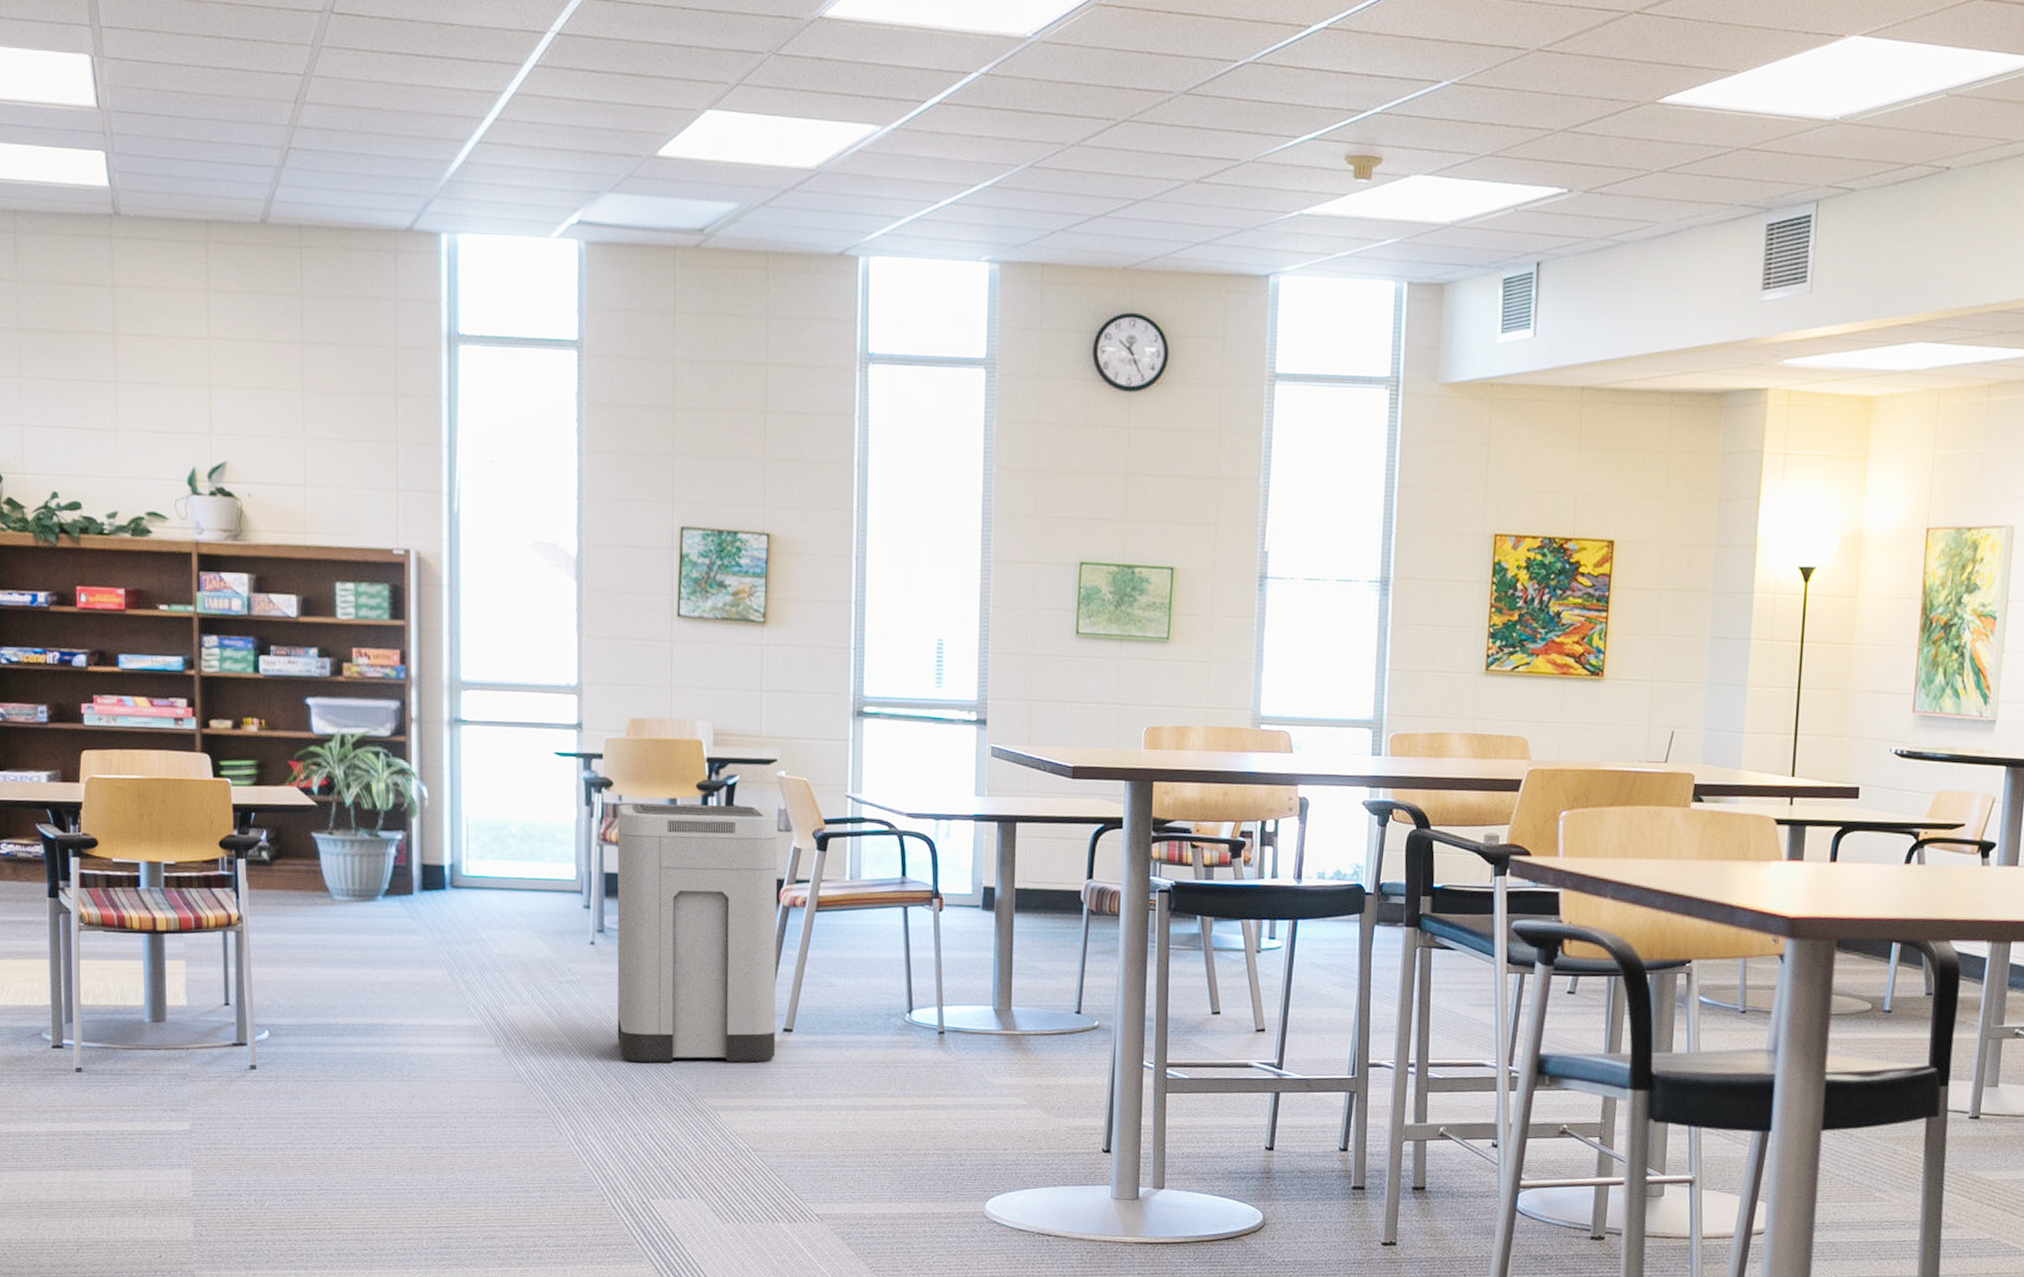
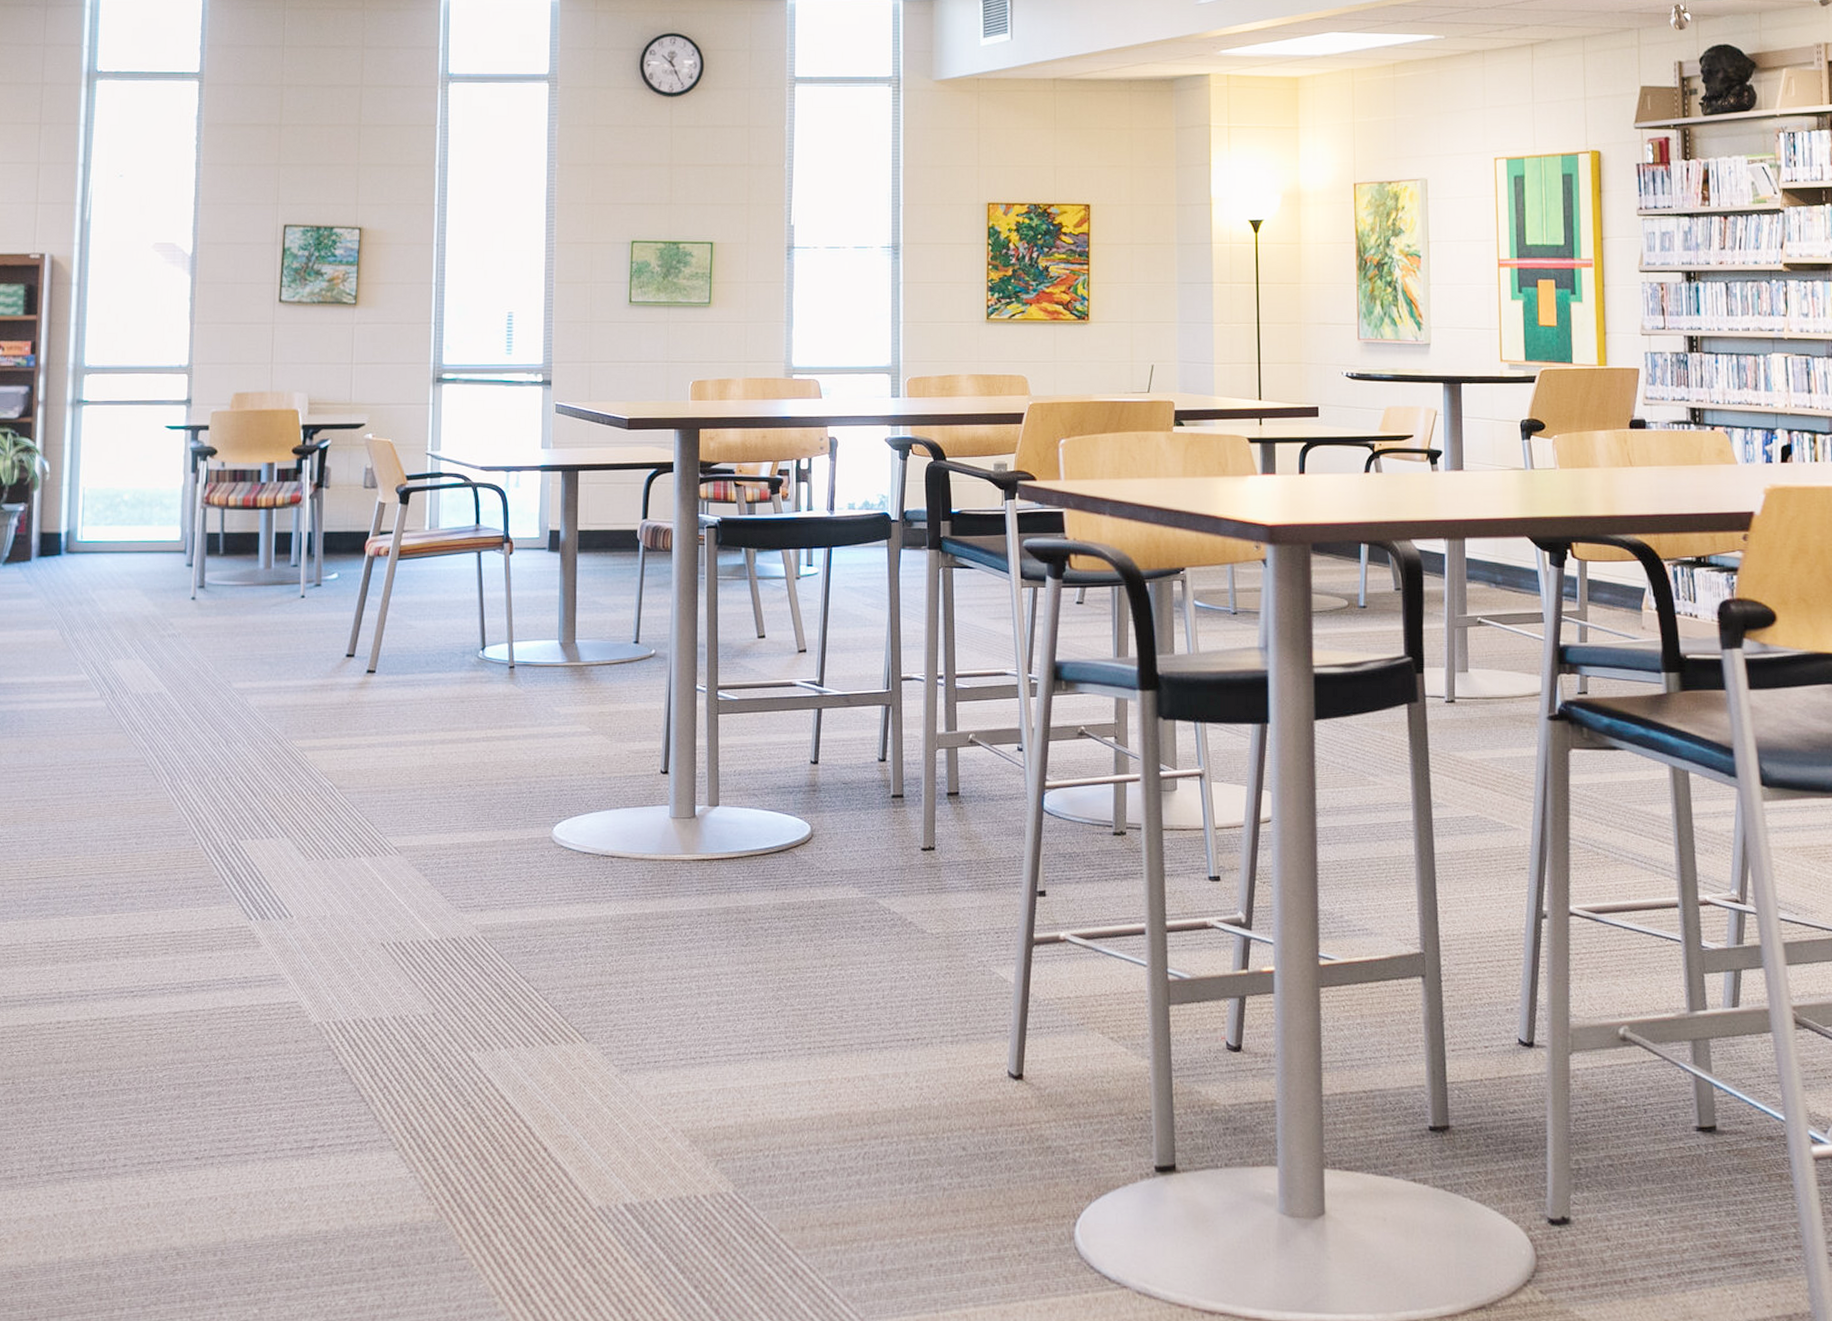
trash can: present [617,803,778,1063] -> none [213,467,365,709]

